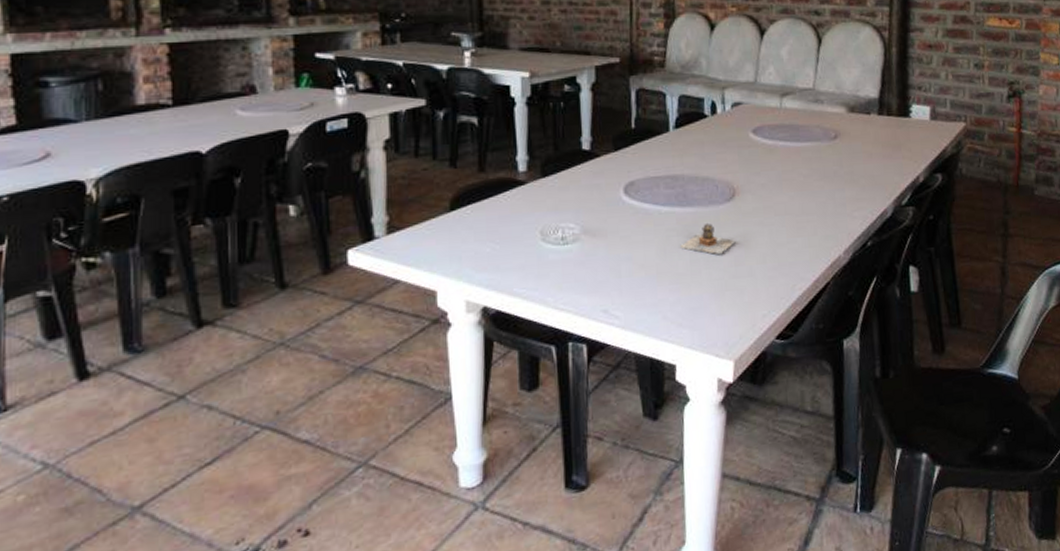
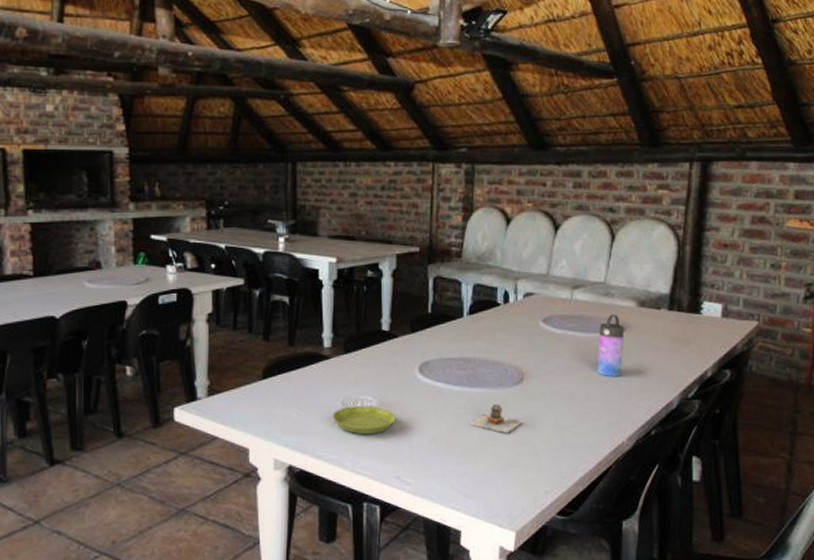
saucer: none [530,233,601,267] -> present [332,406,396,435]
water bottle: none [809,121,836,187] -> present [597,314,625,377]

